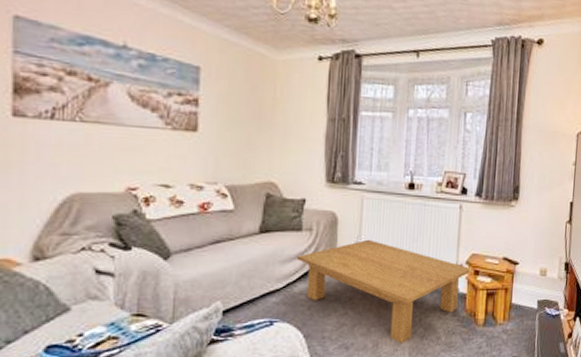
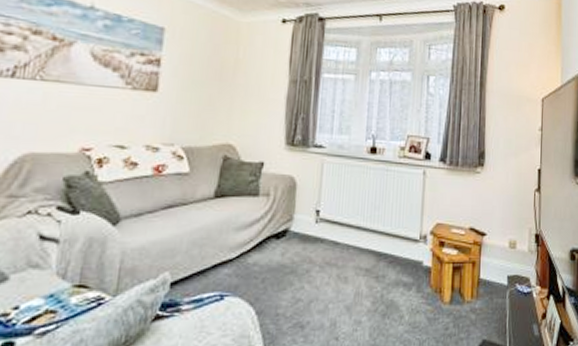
coffee table: present [296,239,471,343] -> none [252,206,436,323]

